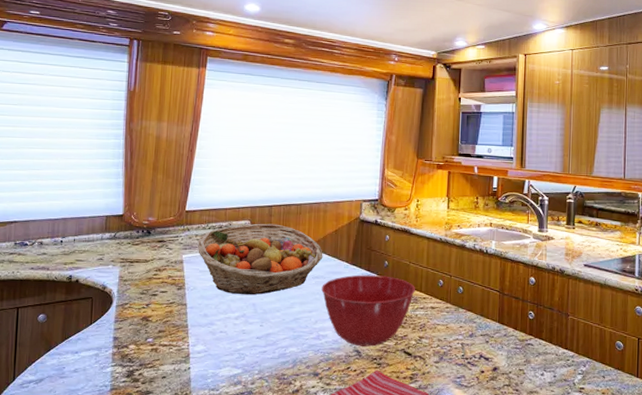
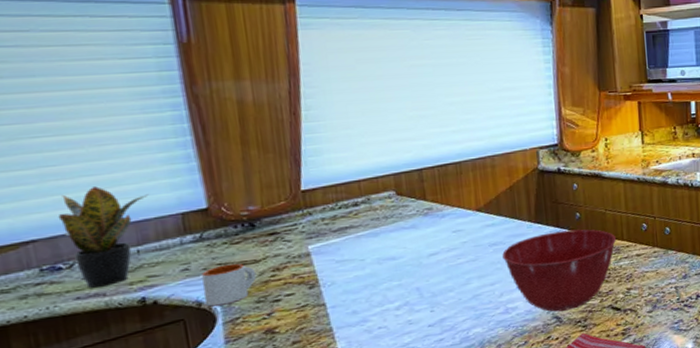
potted plant: none [33,188,89,263] -> present [58,186,148,288]
mug: none [107,260,145,292] -> present [202,263,257,307]
fruit basket: present [197,223,323,295] -> none [326,190,499,282]

